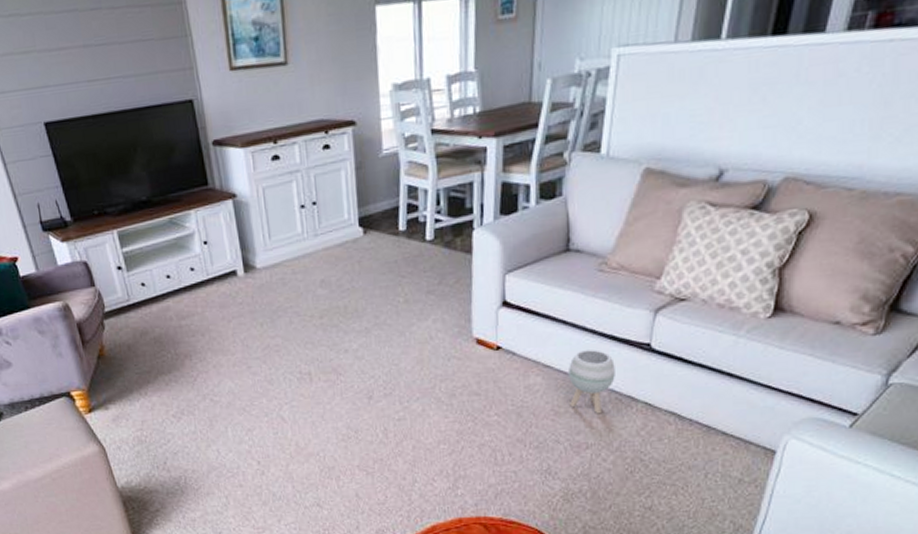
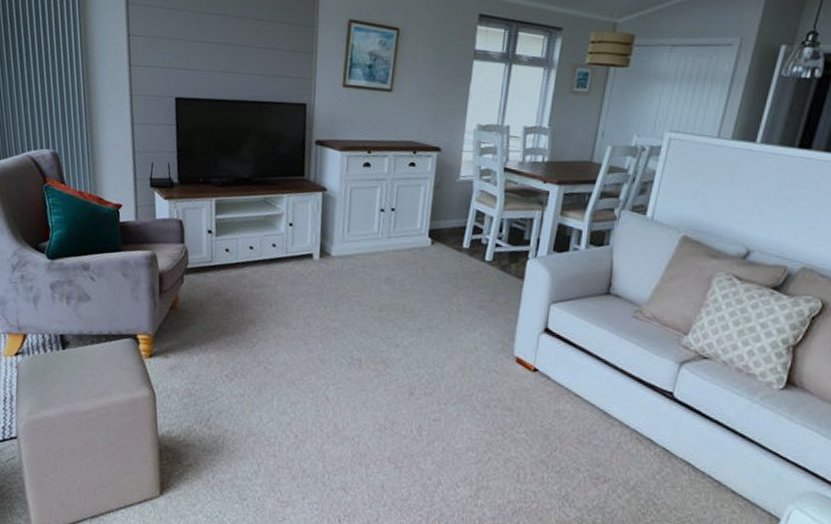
planter: present [569,350,615,414] -> none [594,387,639,451]

